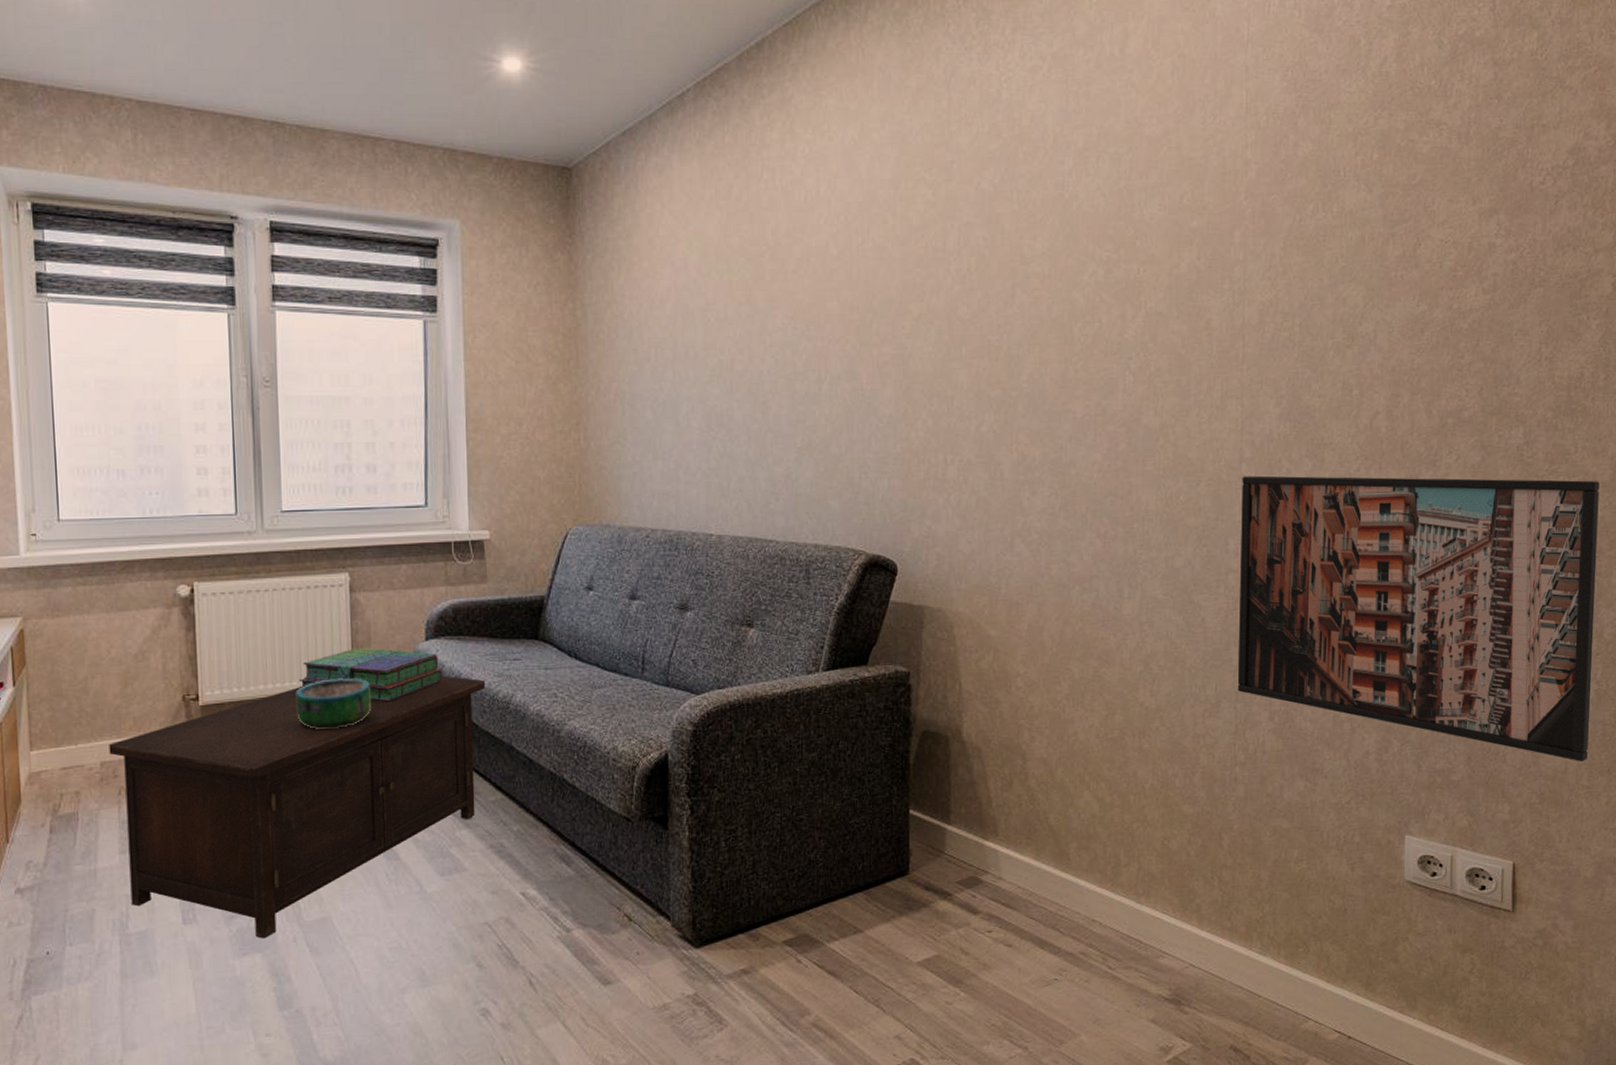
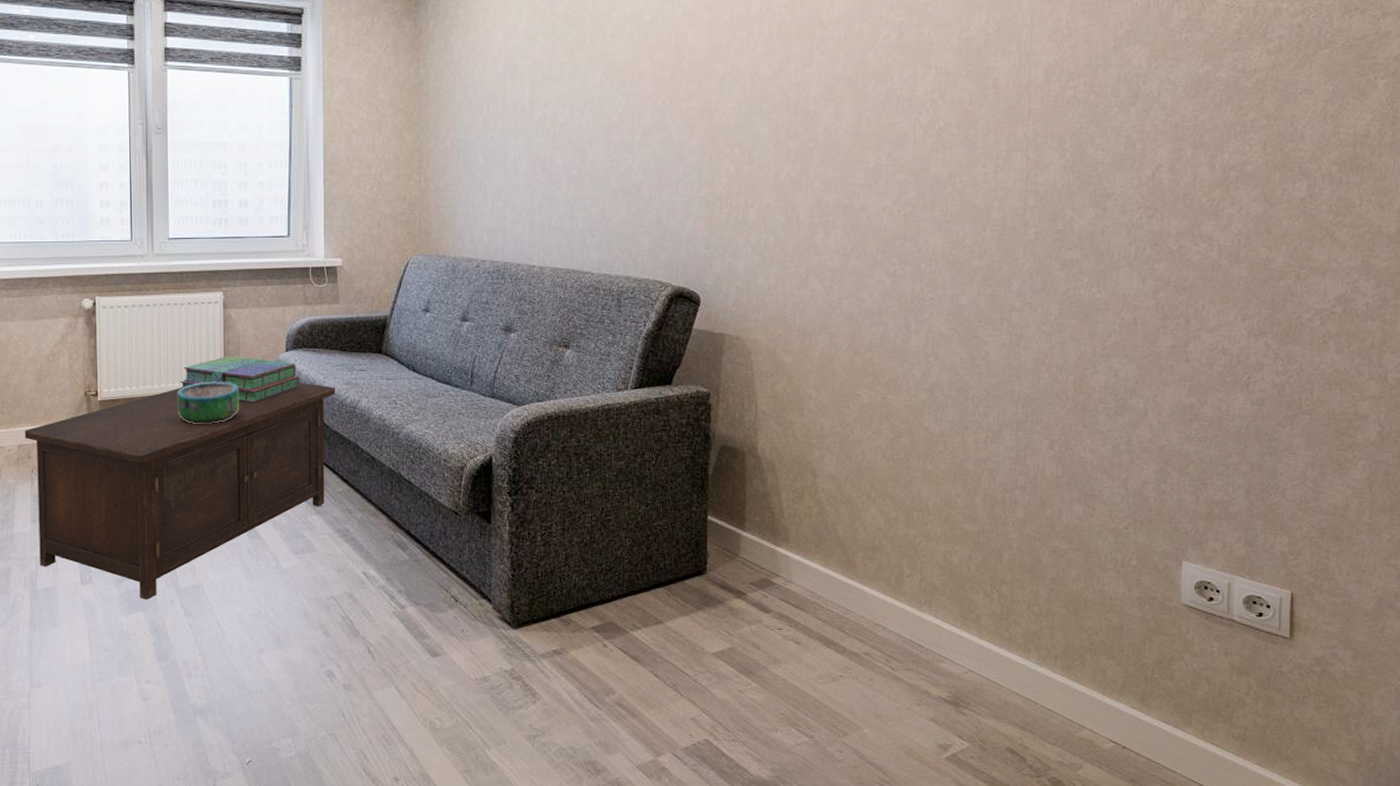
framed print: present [1237,475,1600,762] -> none [1018,222,1385,499]

